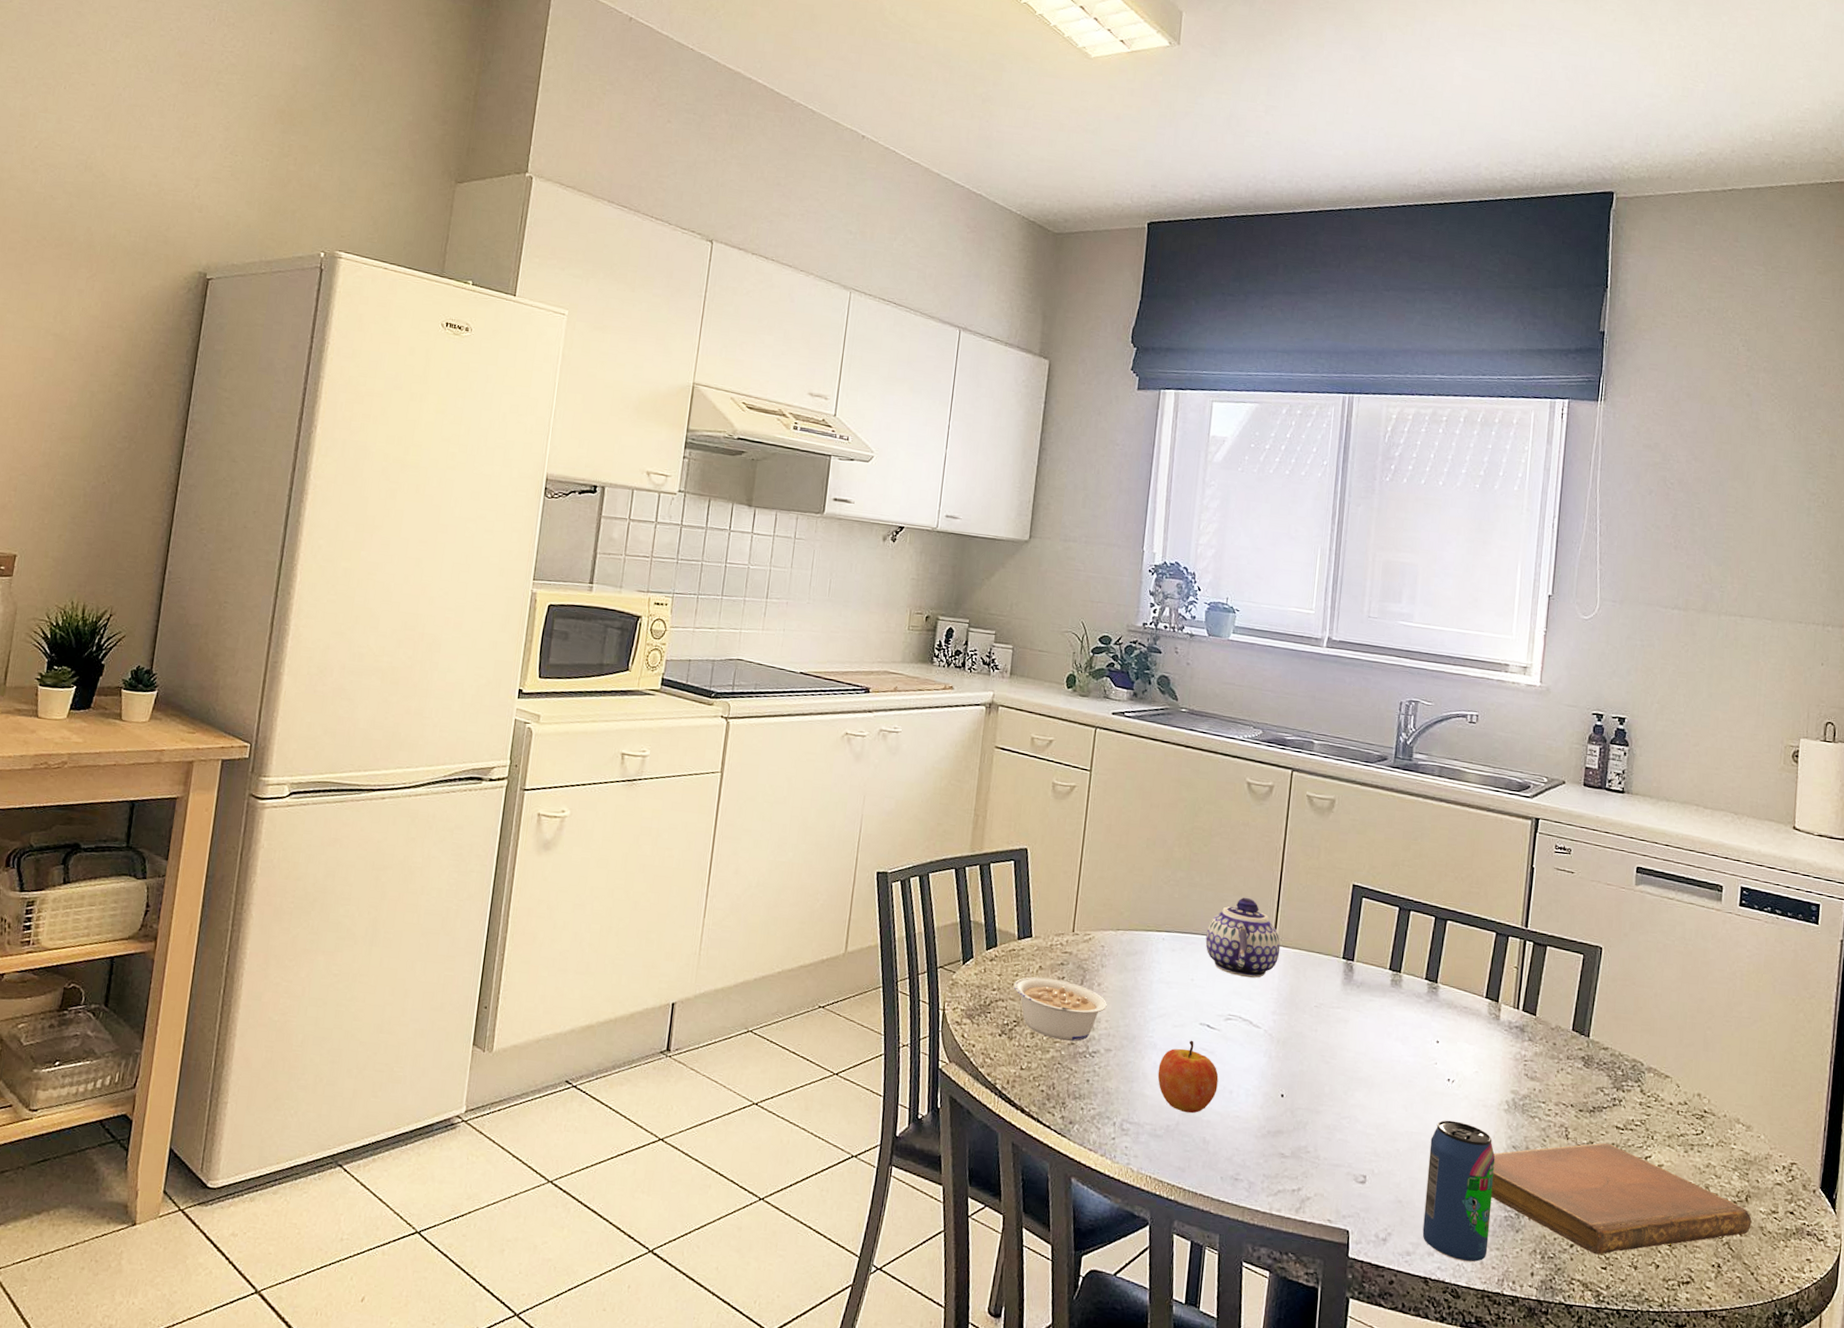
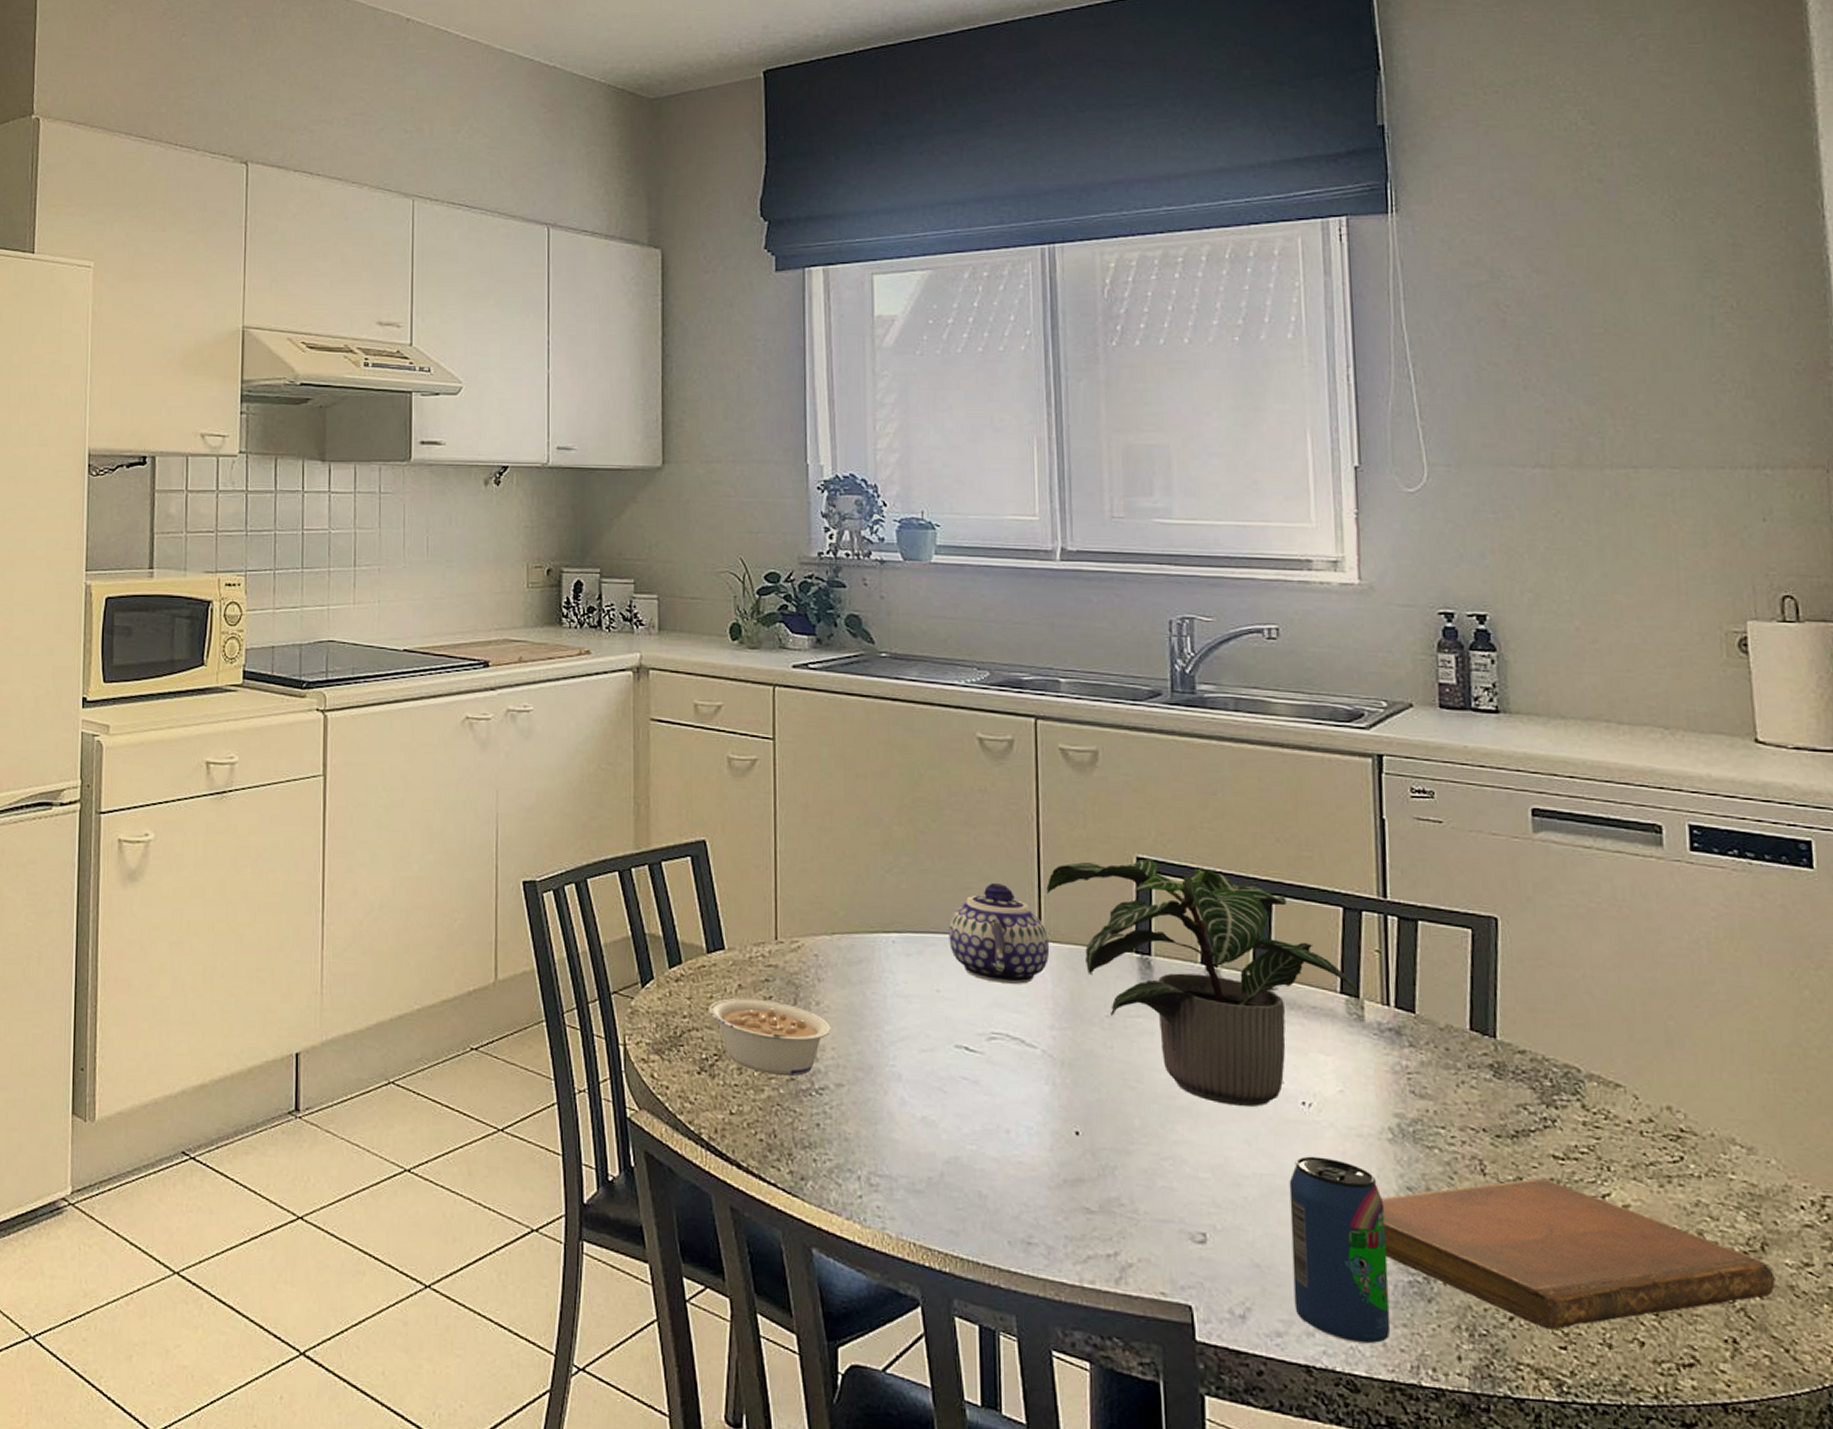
apple: present [1157,1040,1219,1114] -> none [907,1067,989,1161]
potted plant: none [1283,886,1500,1081] -> present [1046,858,1361,1107]

